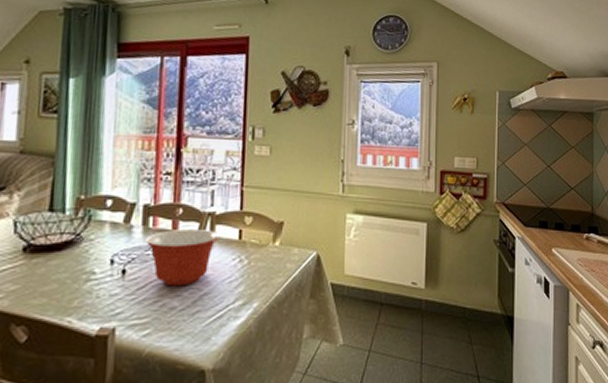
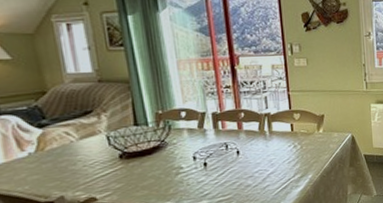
mixing bowl: present [146,230,219,286] -> none [218,126,276,171]

